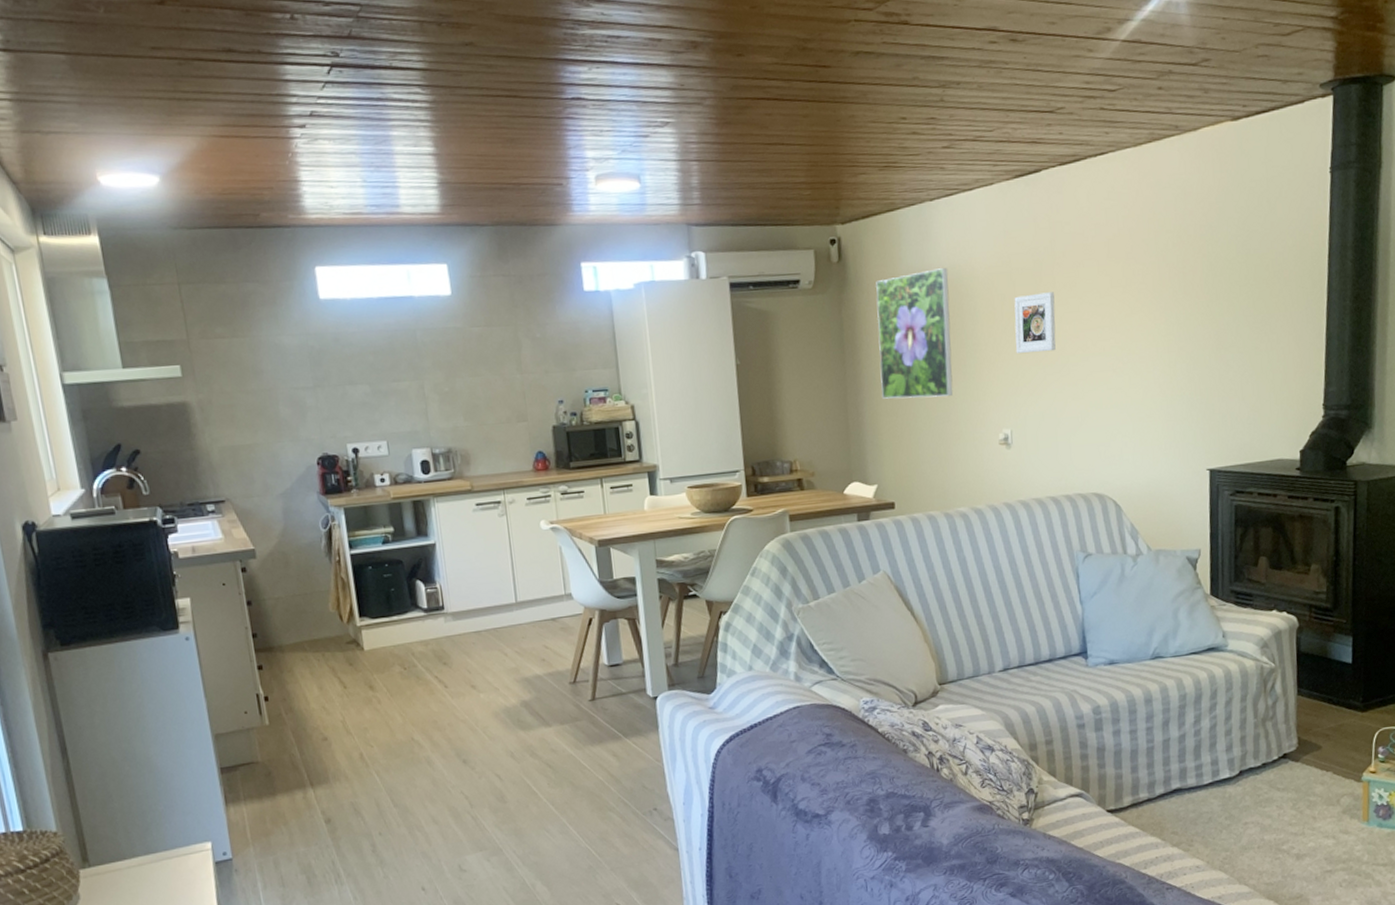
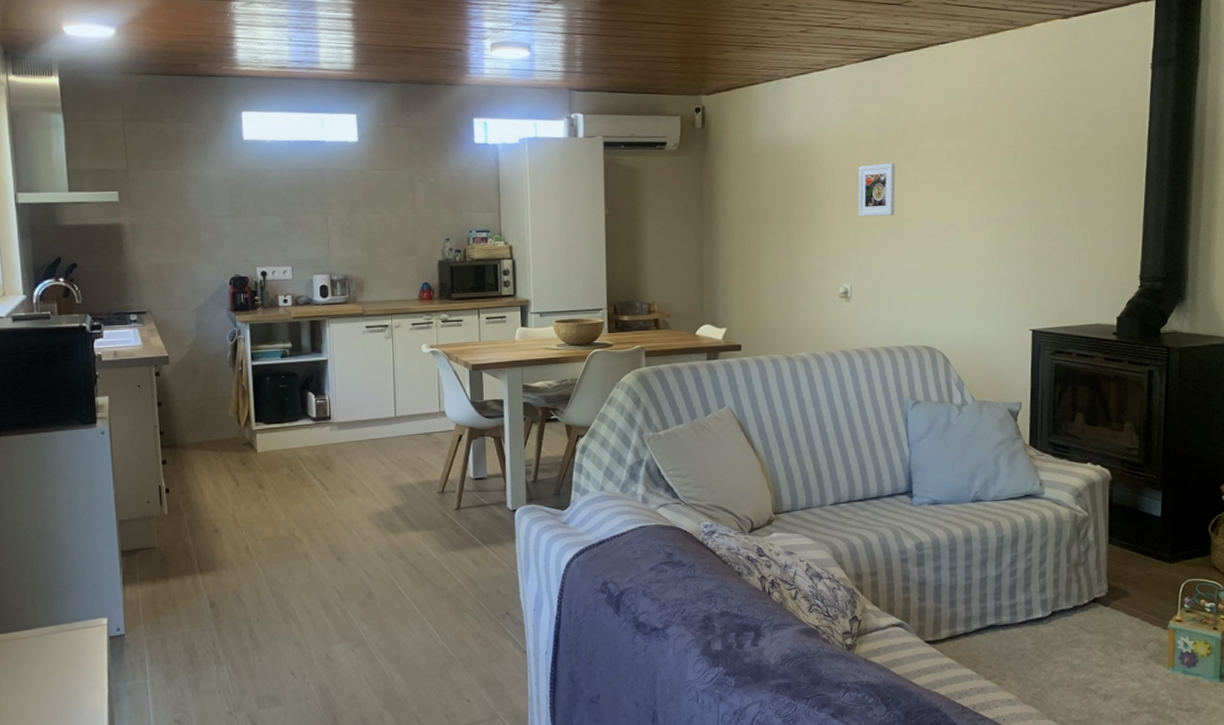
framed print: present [876,268,953,399] -> none [734,137,800,252]

